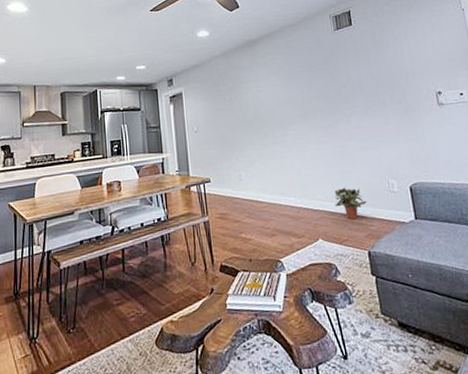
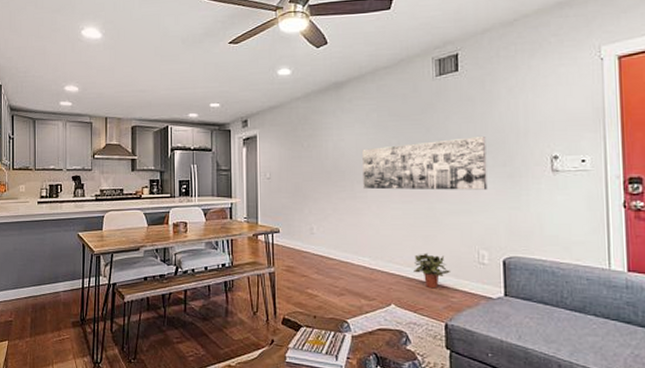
wall art: none [279,79,389,134] -> present [362,137,488,190]

